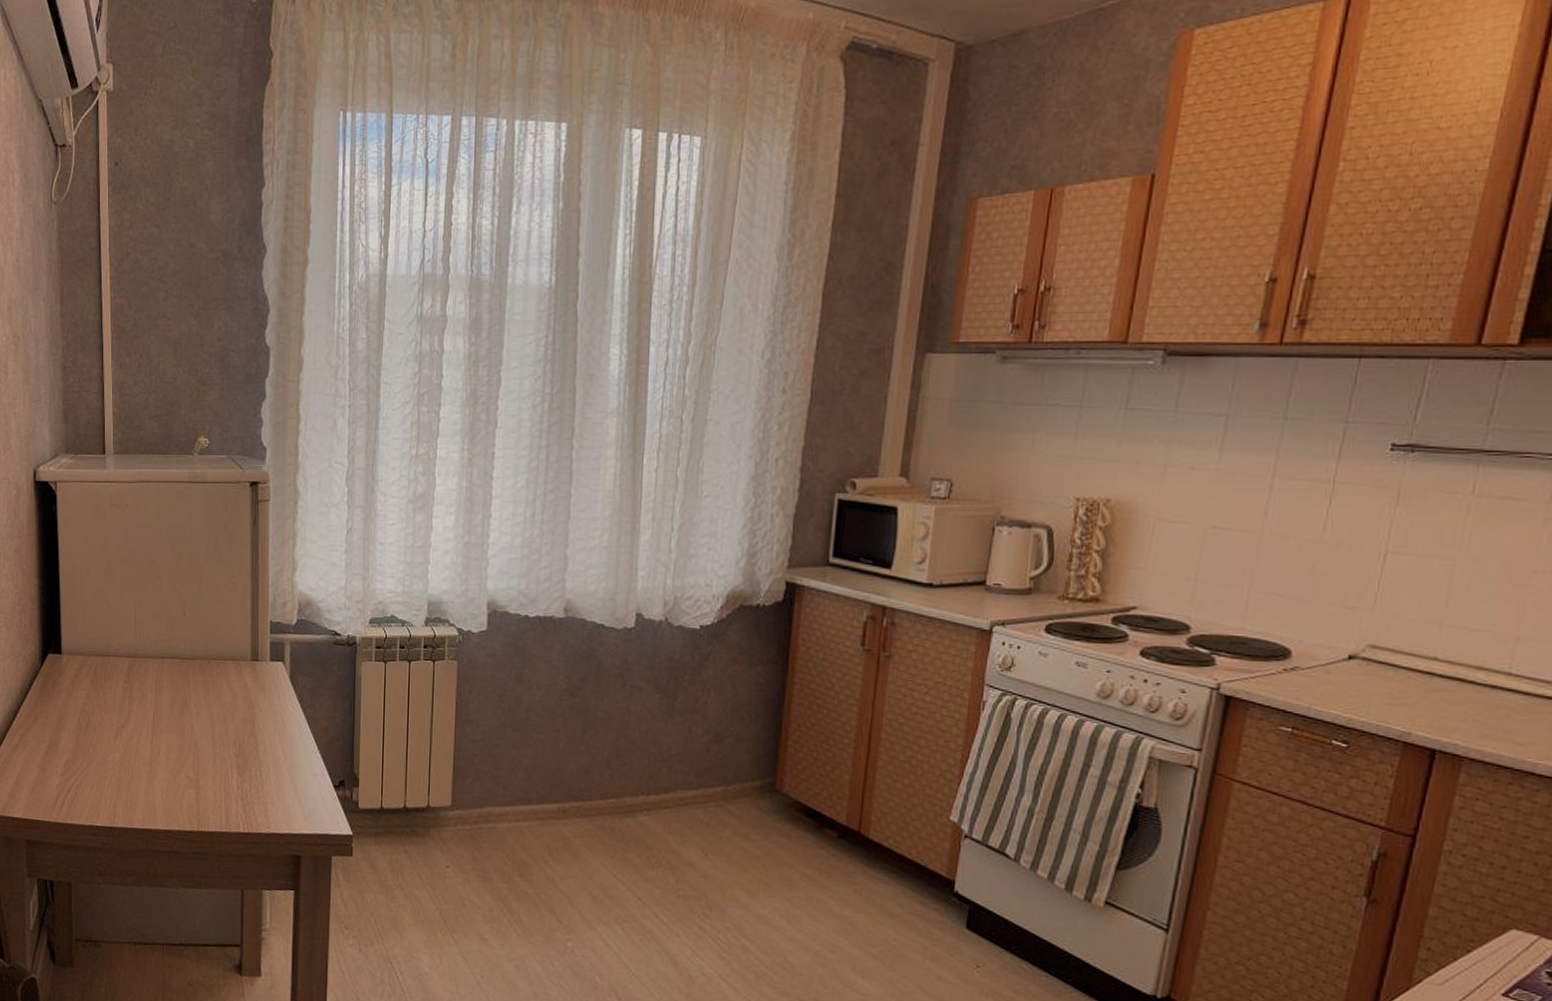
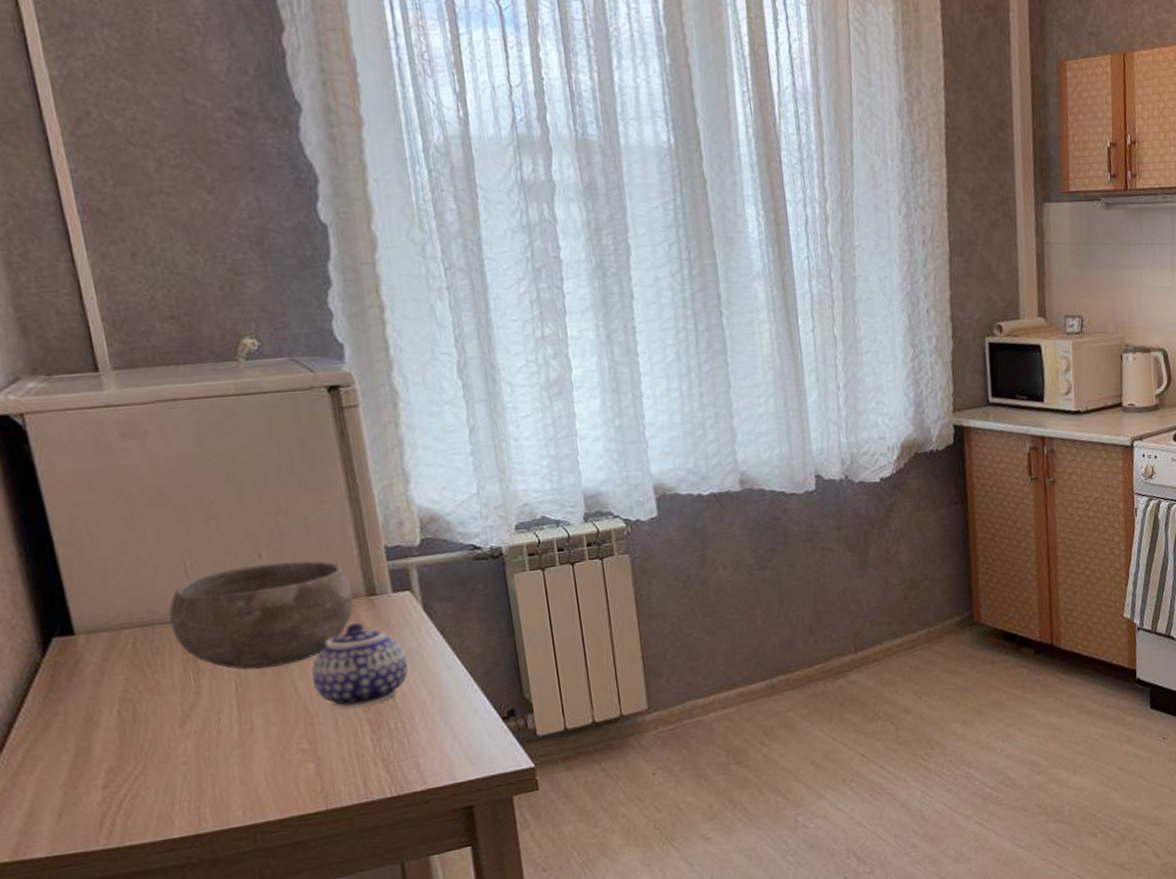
bowl: none [120,621,241,706] -> present [169,561,354,670]
teapot: none [204,682,273,752] -> present [311,623,408,709]

